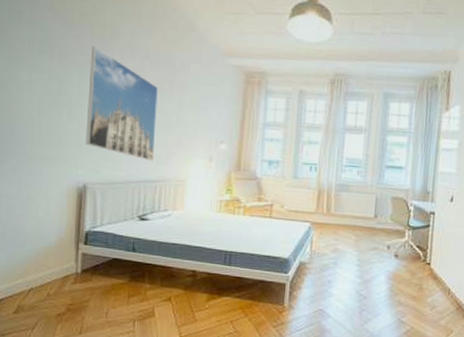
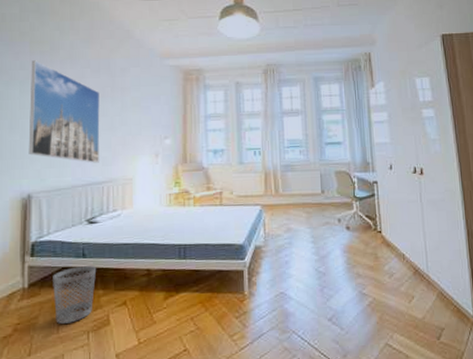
wastebasket: none [103,259,145,310] -> present [53,266,97,324]

